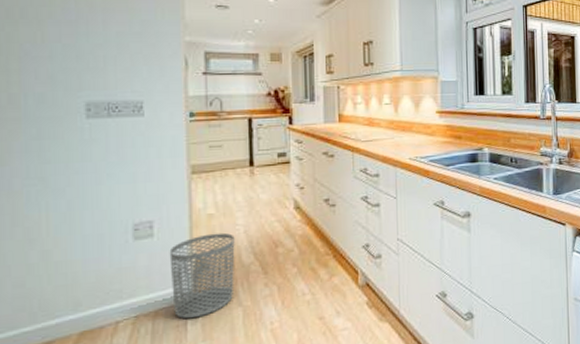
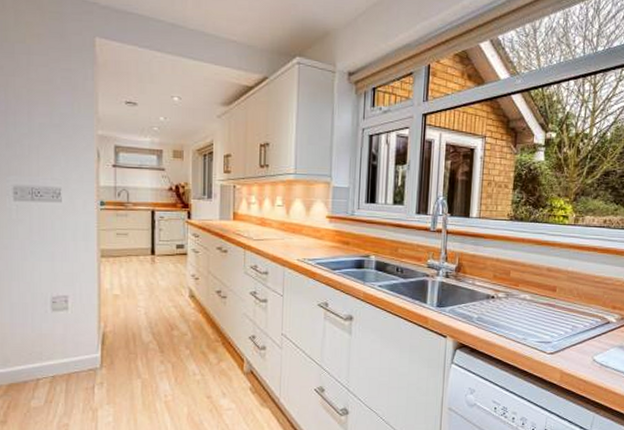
waste bin: present [169,232,235,319] -> none [81,312,136,384]

